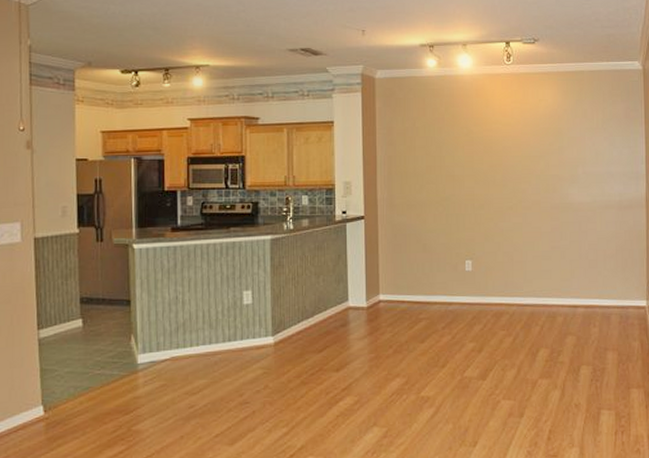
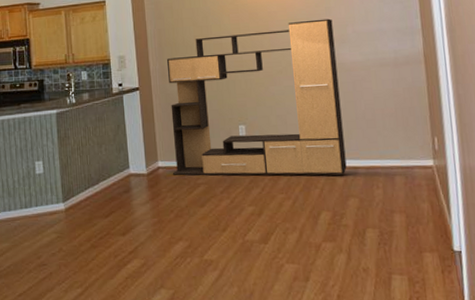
media console: none [393,158,567,313] -> present [166,18,347,176]

